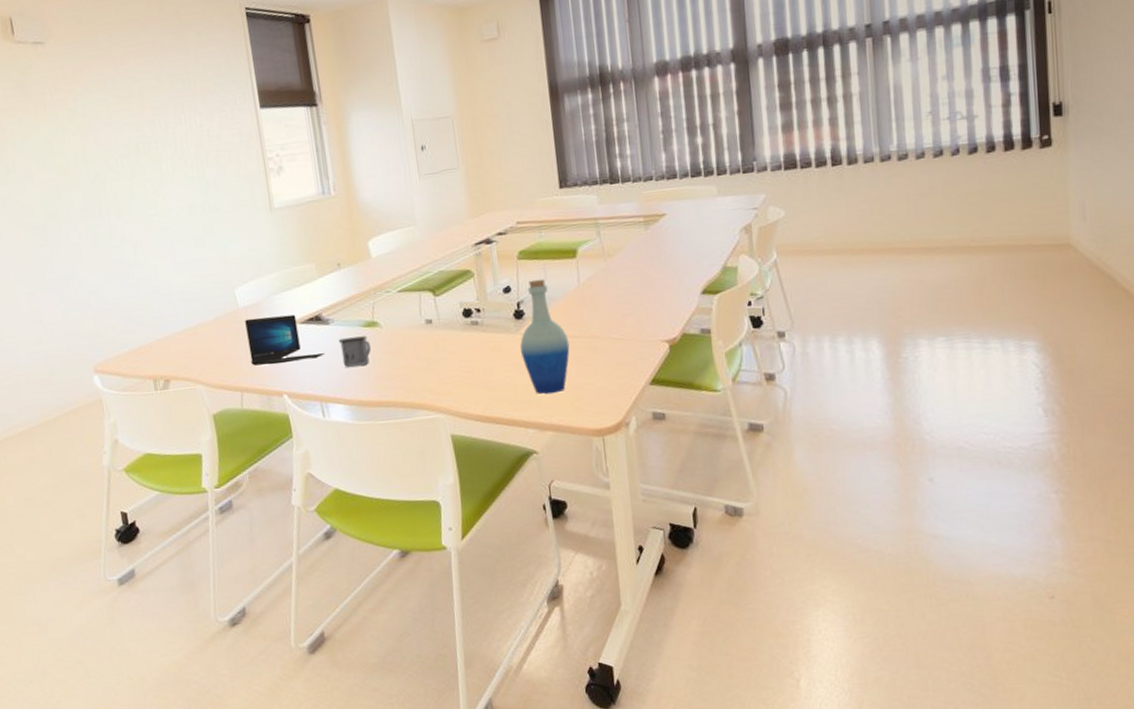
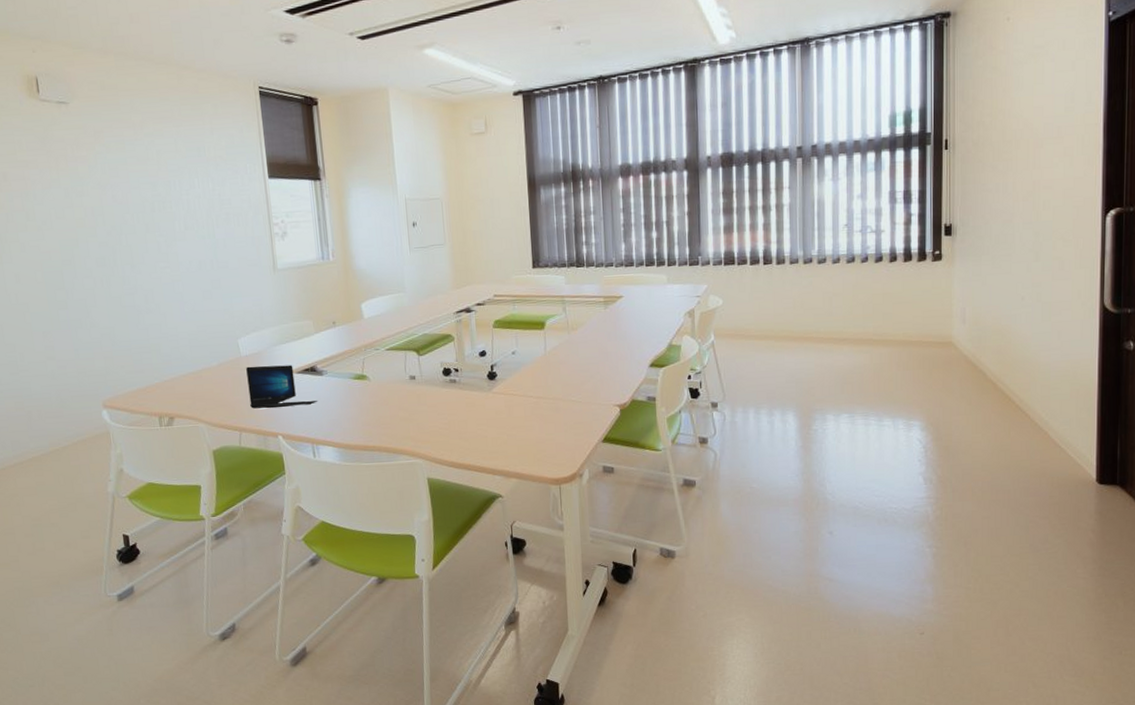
mug: present [338,336,372,367] -> none [330,387,360,414]
bottle: present [520,279,570,395] -> none [491,346,535,447]

